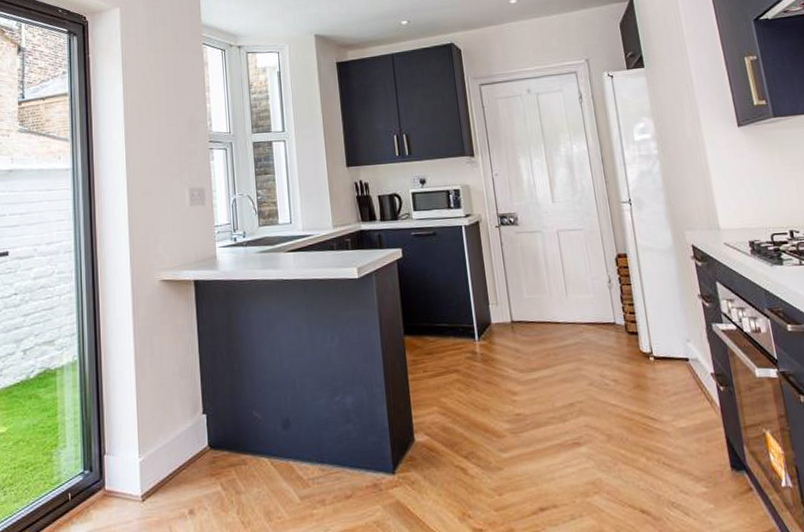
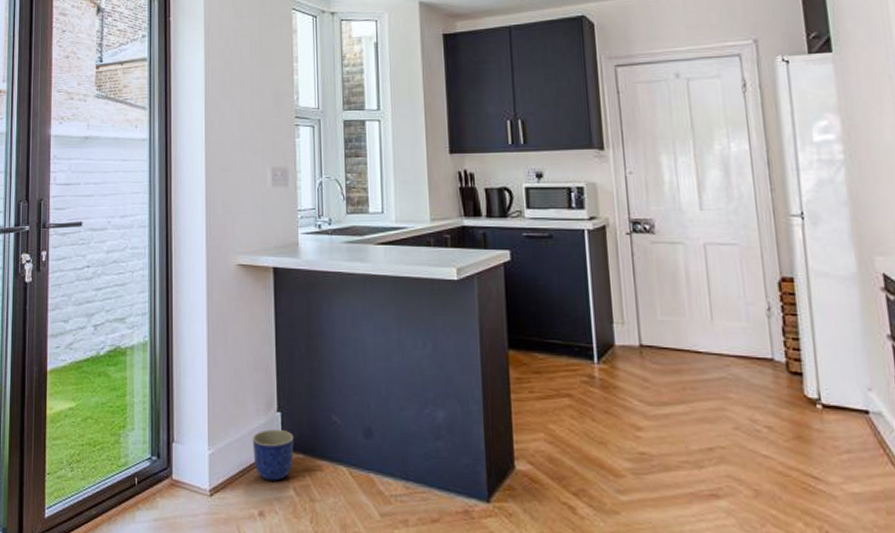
planter: none [180,430,220,480] -> present [252,429,294,481]

